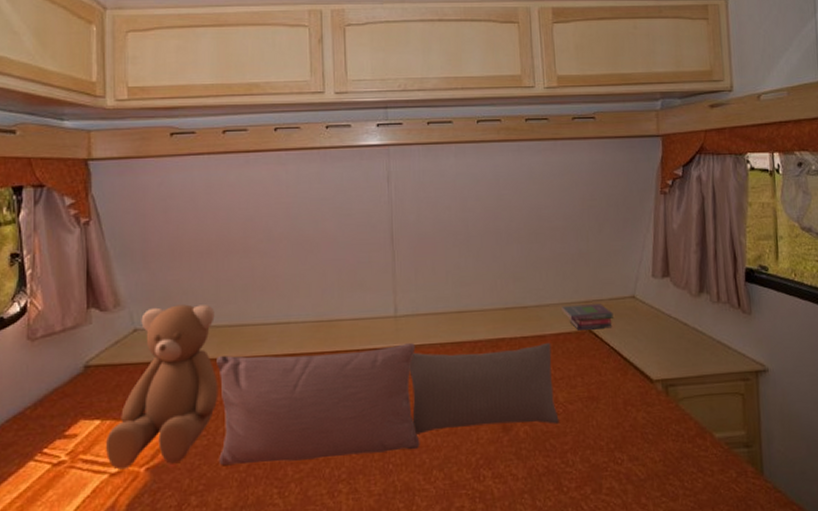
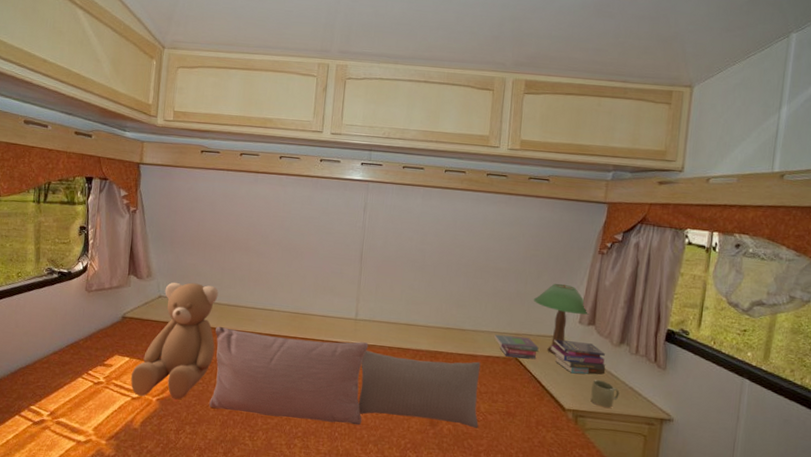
table lamp: none [598,234,662,319] -> present [533,283,589,355]
books: none [626,298,690,337] -> present [551,339,606,375]
mug: none [676,339,708,371] -> present [590,380,620,409]

